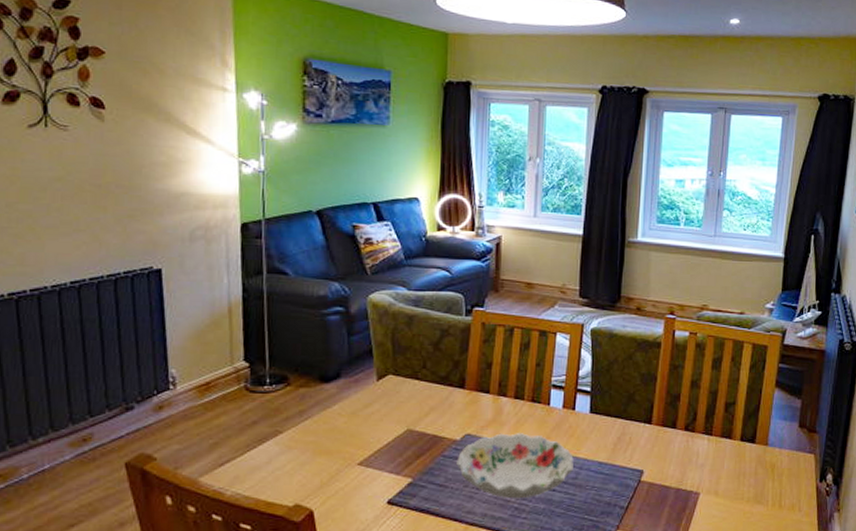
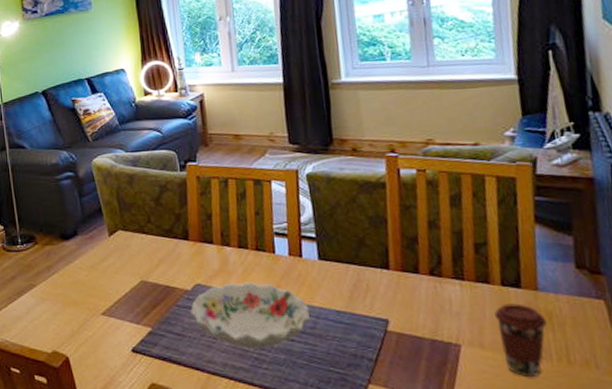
coffee cup: none [731,456,770,519] -> present [494,303,548,376]

